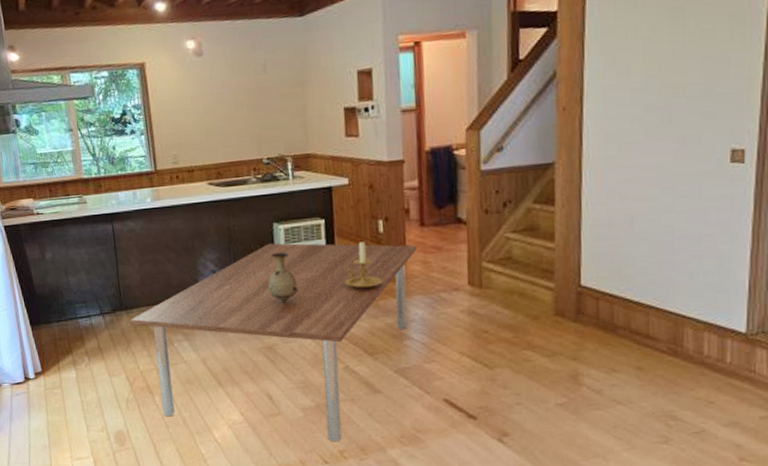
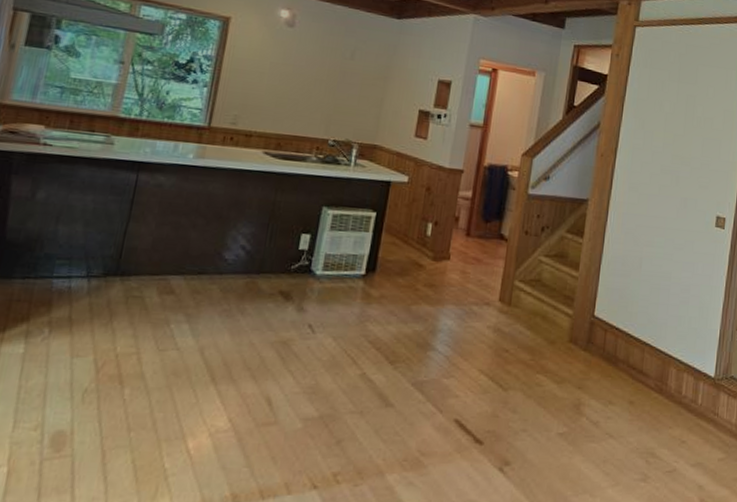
dining table: present [129,243,417,442] -> none [121,227,459,462]
vase: present [267,252,299,303] -> none [299,238,333,294]
candle holder: present [344,240,383,289] -> none [381,240,420,291]

